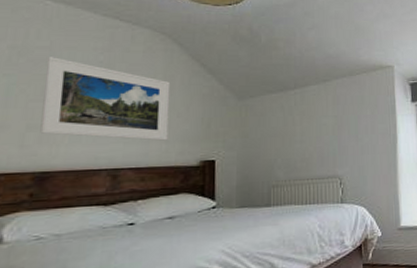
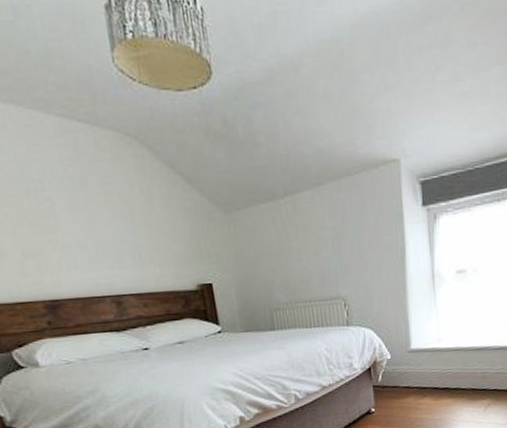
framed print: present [40,57,171,141] -> none [16,173,161,264]

